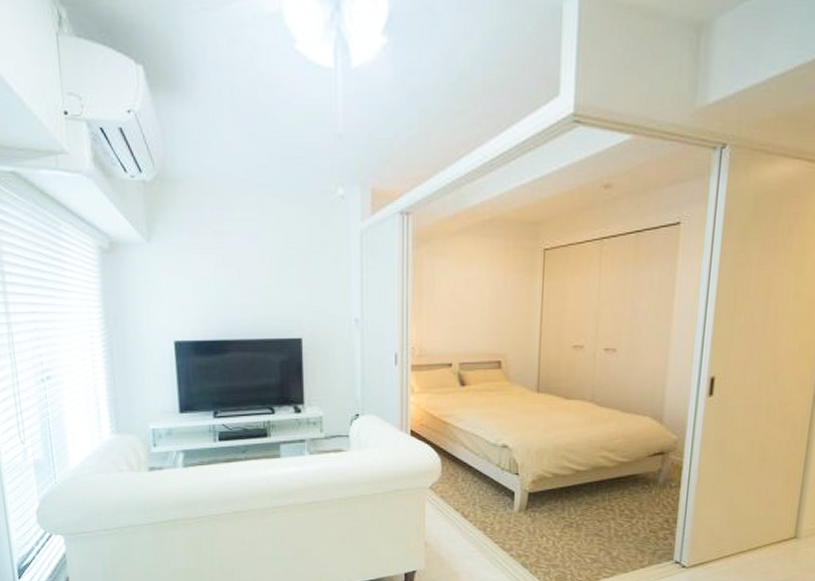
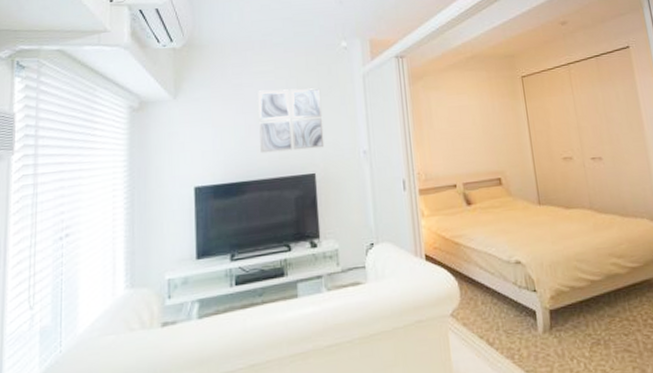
wall art: none [240,240,313,312] -> present [258,88,325,153]

